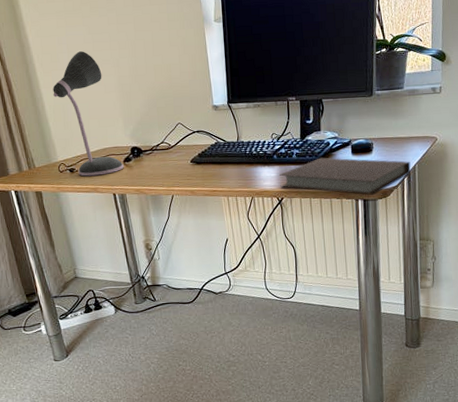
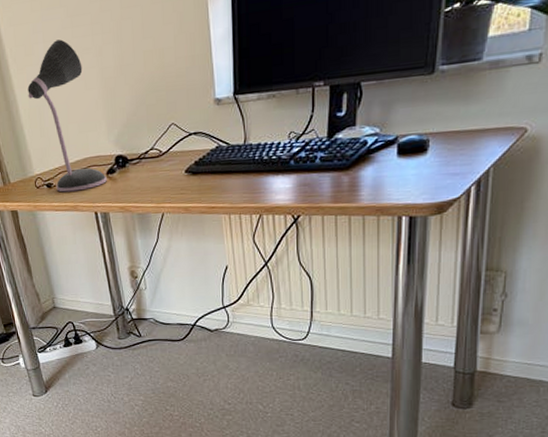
notebook: present [279,157,411,196] -> none [297,161,483,212]

